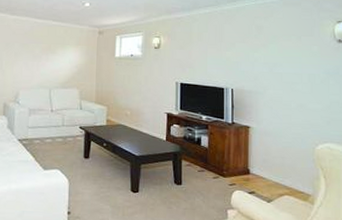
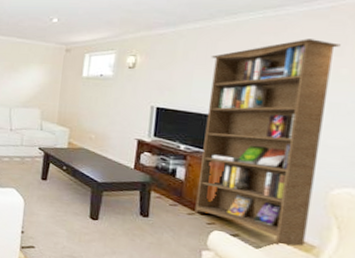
bookcase: none [218,22,311,198] -> present [194,39,341,247]

